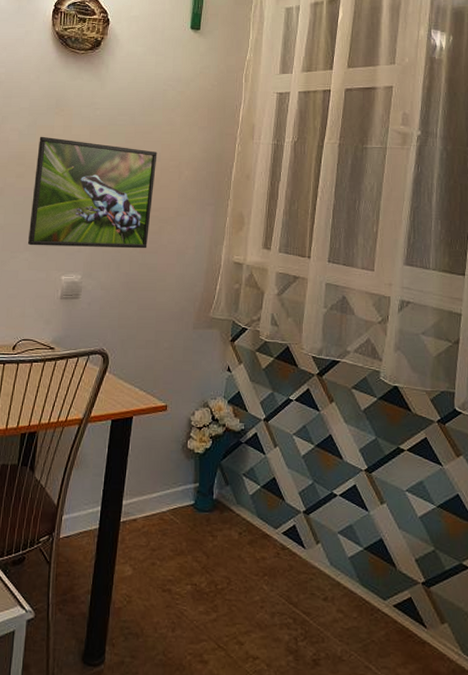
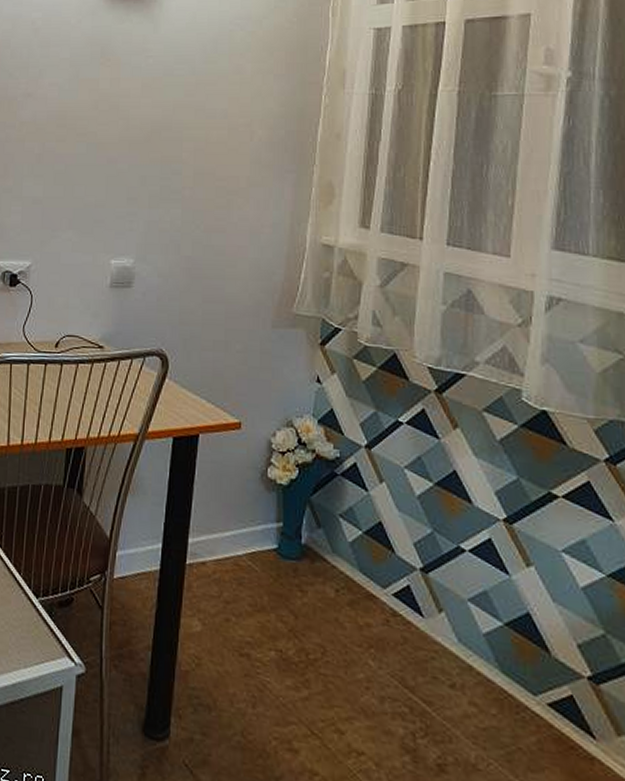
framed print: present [27,136,158,249] -> none [70,91,224,227]

